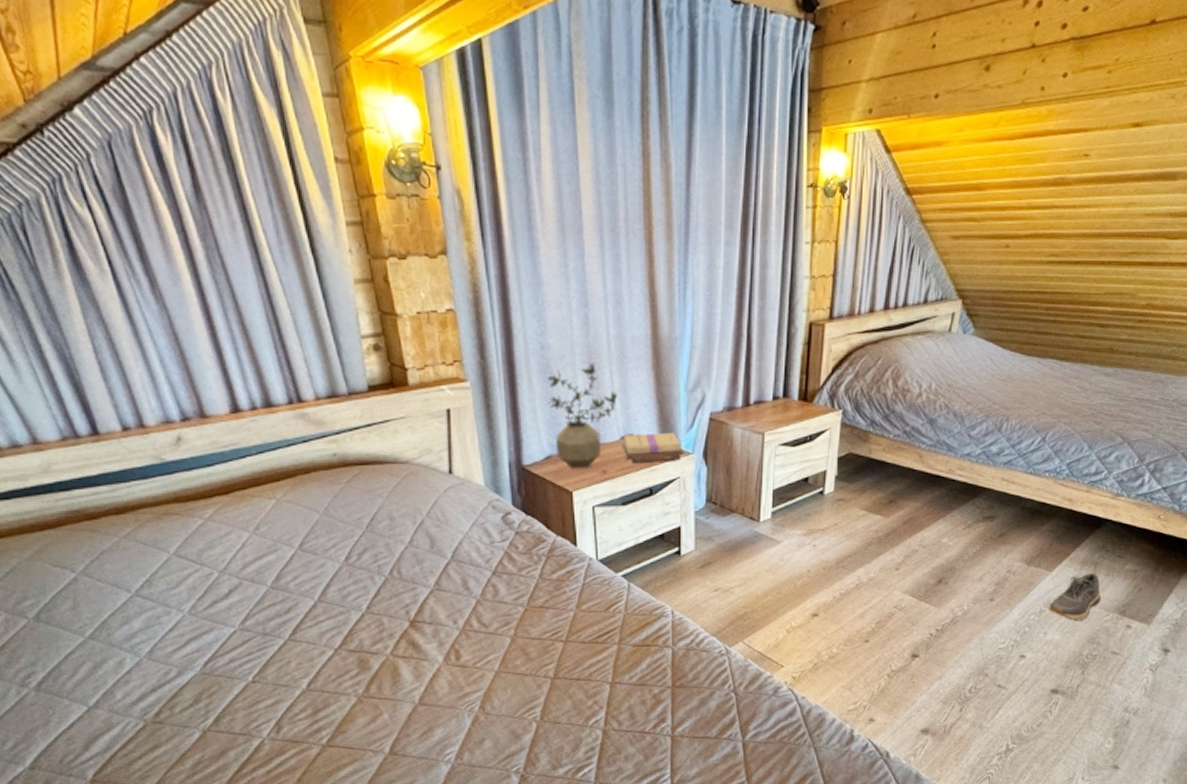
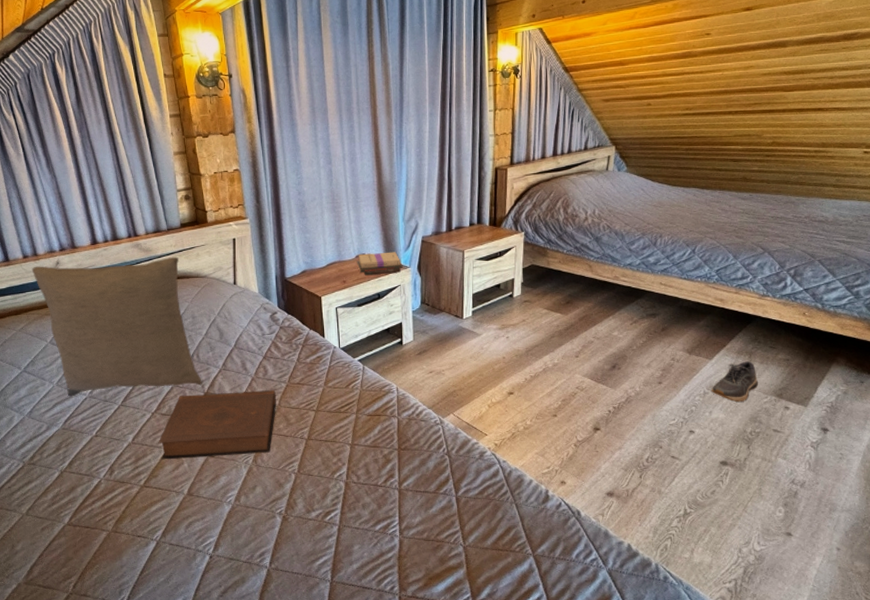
pillow: none [137,433,407,628] -> present [31,256,202,396]
book: none [345,616,512,711] -> present [158,390,277,460]
potted plant: present [547,363,618,469] -> none [303,203,354,280]

